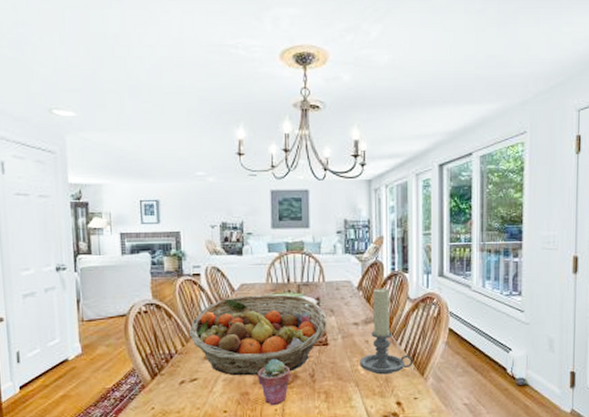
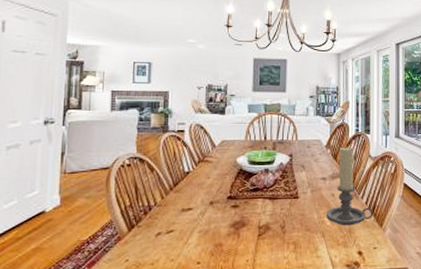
fruit basket: present [189,294,327,376] -> none [170,151,298,228]
potted succulent: present [258,359,291,406] -> none [232,211,263,257]

